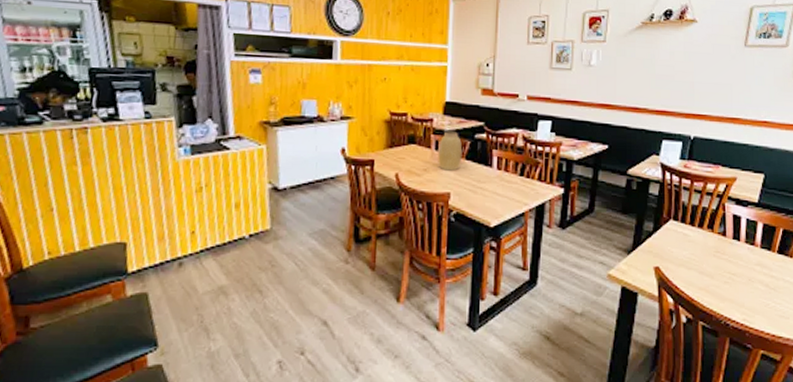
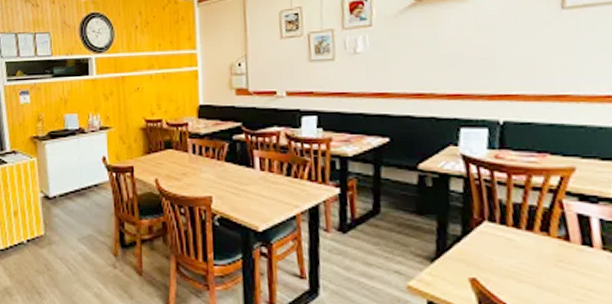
vase: present [438,131,463,171] -> none [196,134,222,174]

